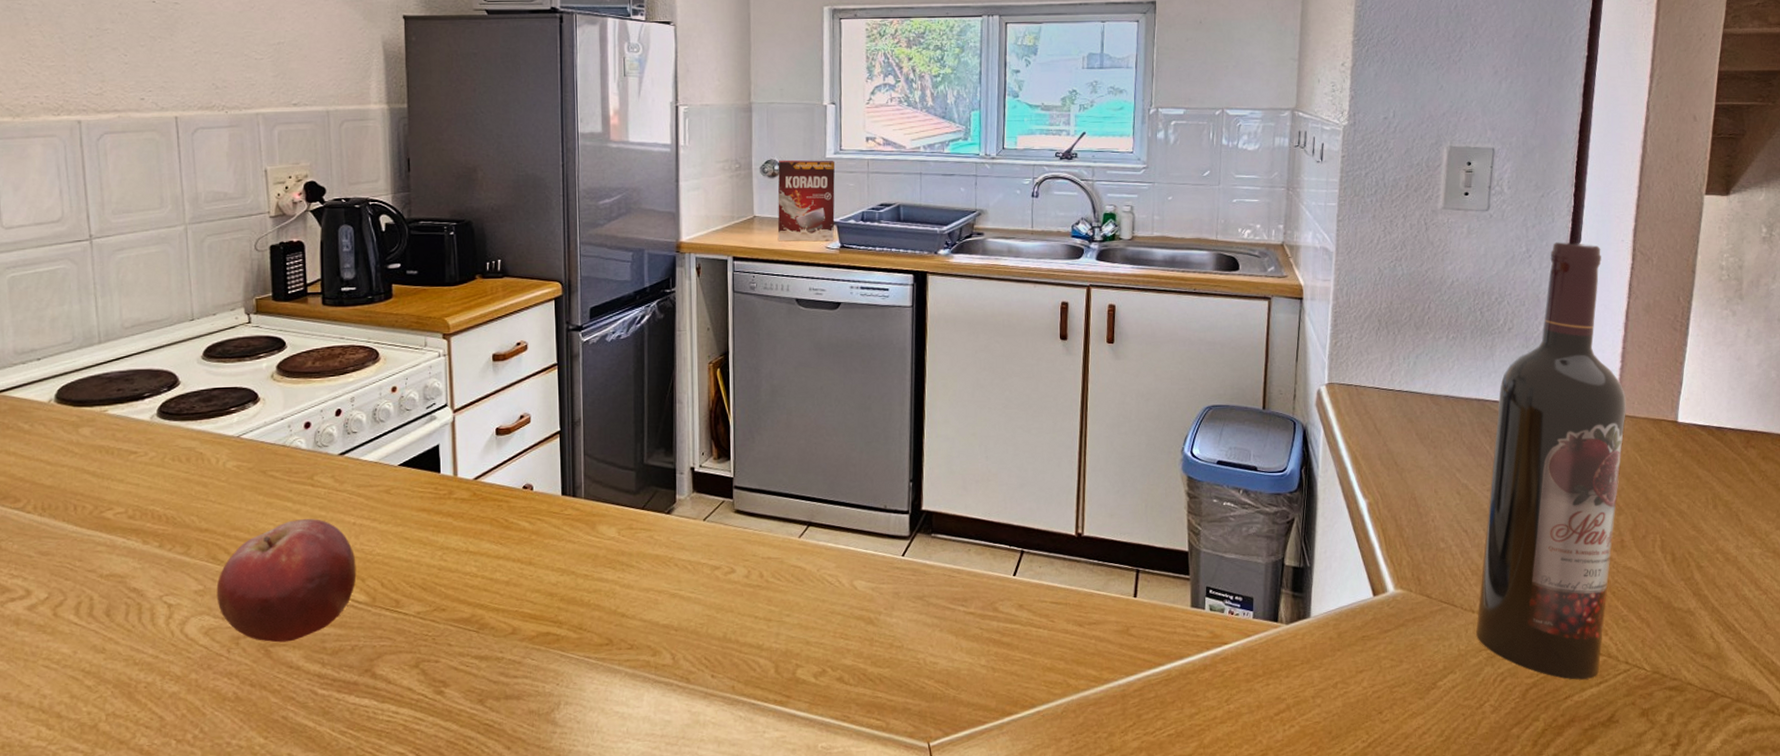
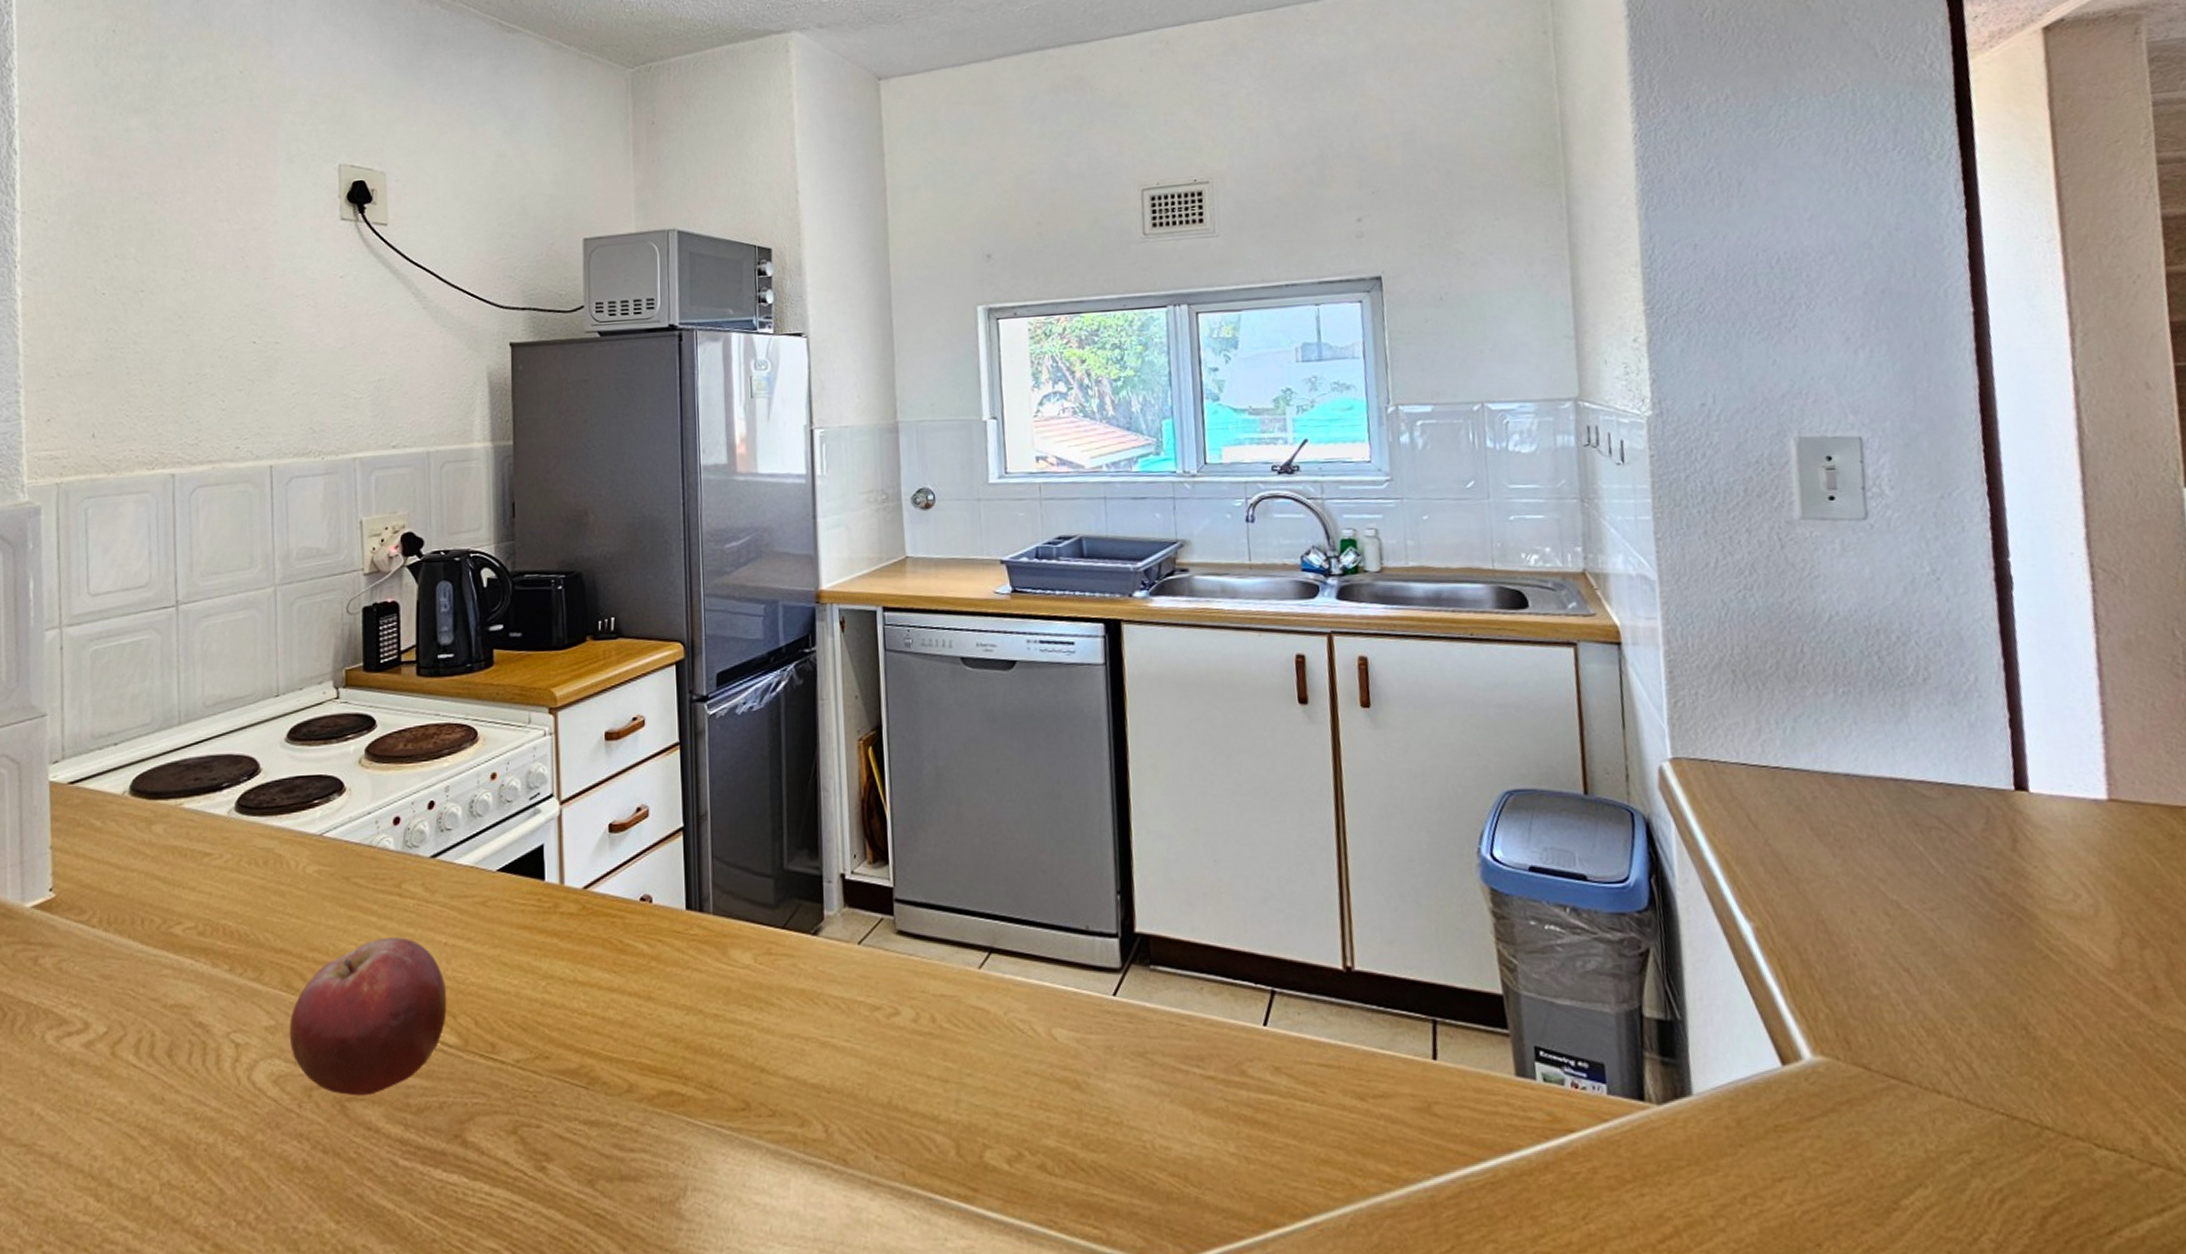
cereal box: present [777,159,835,242] -> none [932,486,1004,587]
wine bottle: present [1476,241,1627,680] -> none [1924,557,2157,1204]

